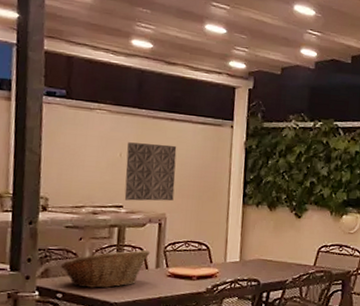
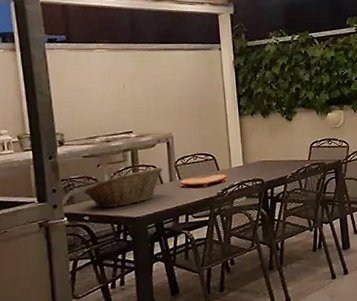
decorative wall panel: present [124,142,177,201] -> none [129,72,177,126]

